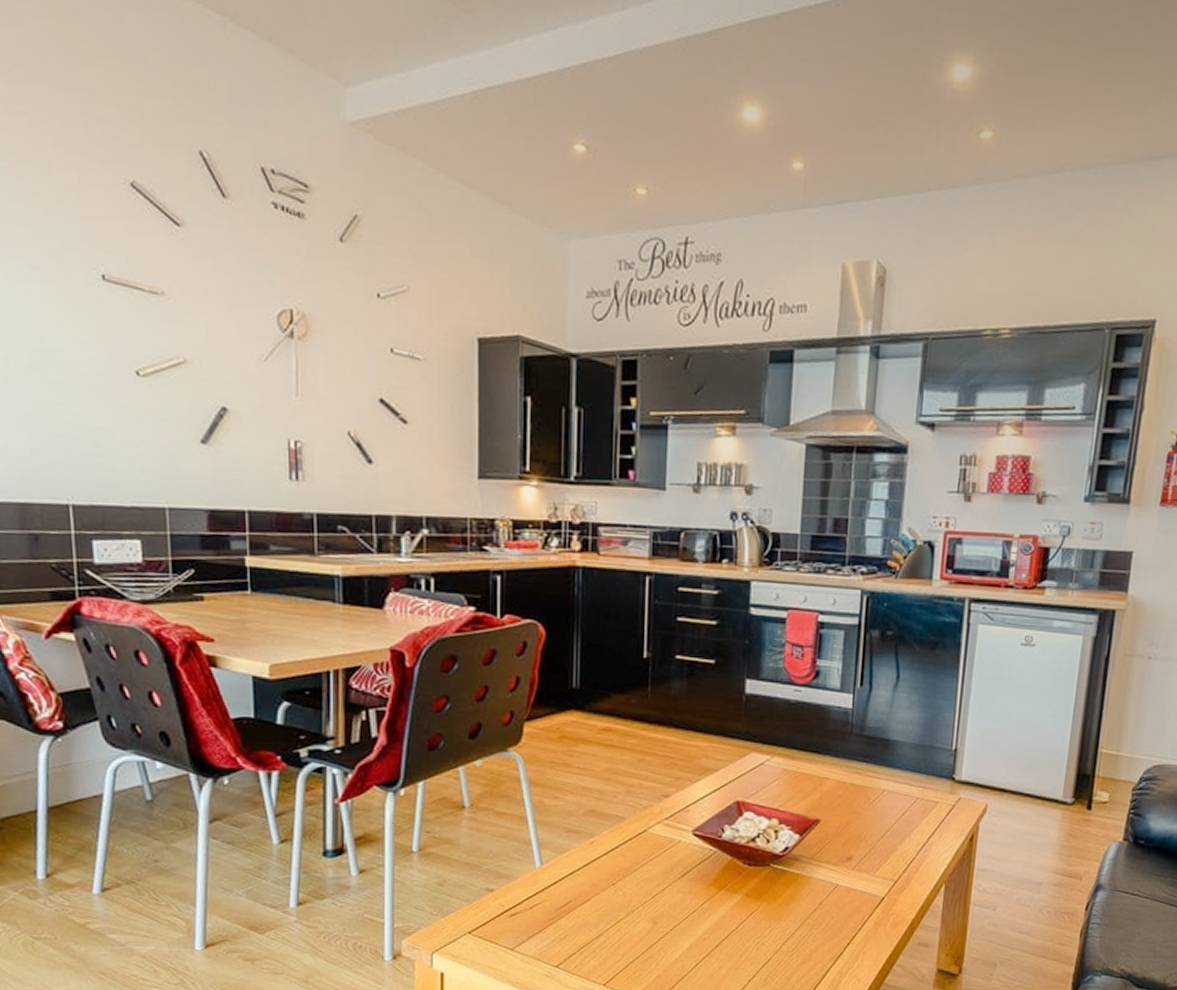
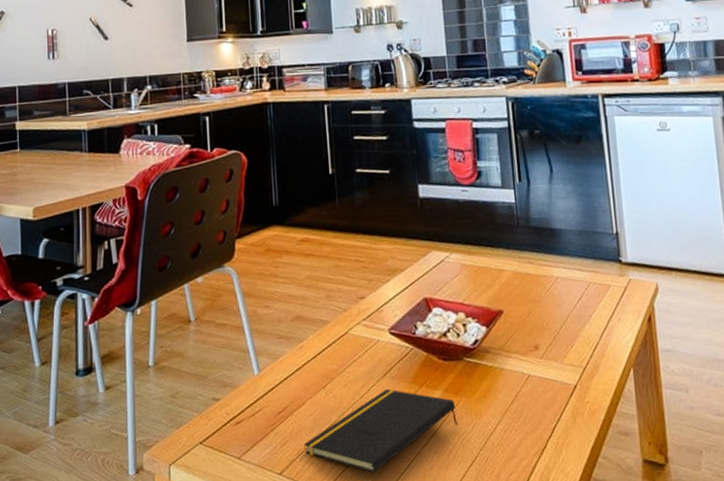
notepad: none [586,889,755,970] -> present [304,388,457,473]

